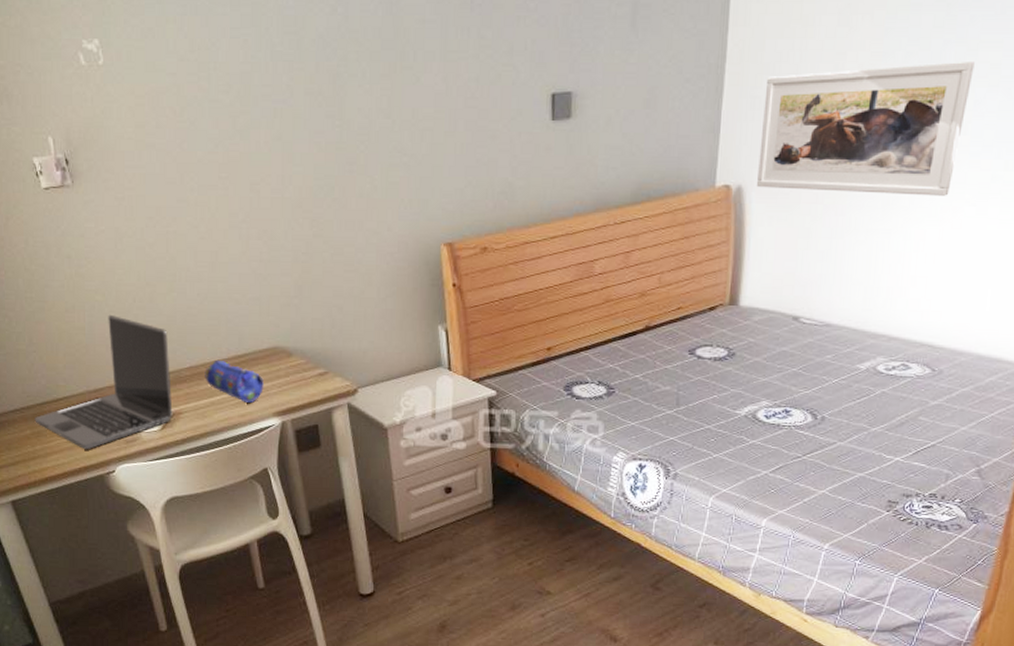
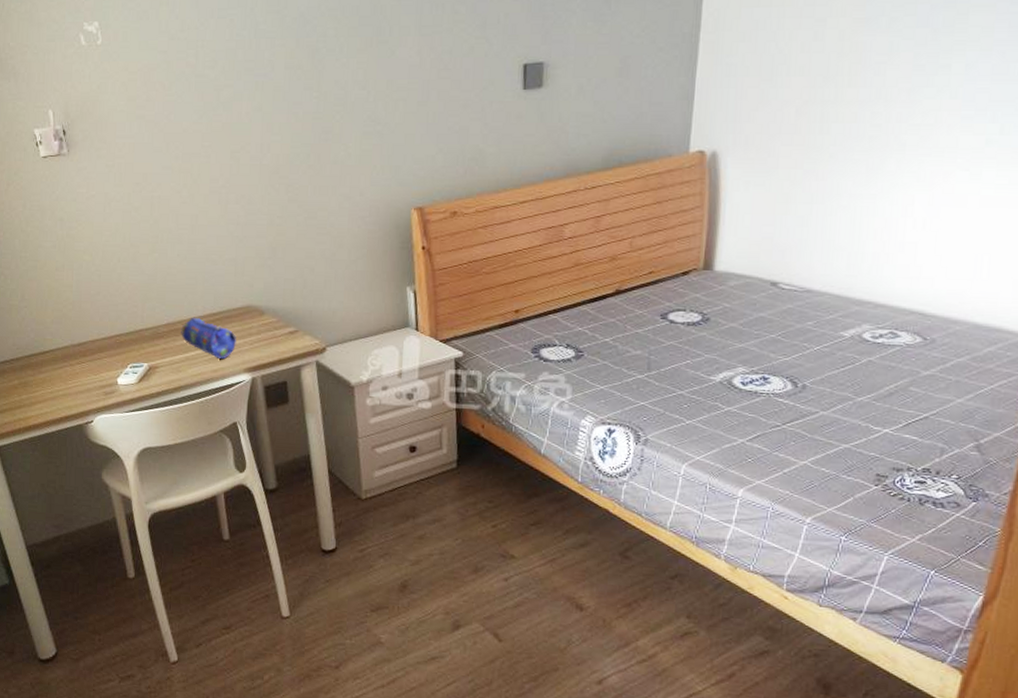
laptop: present [34,314,173,450] -> none [22,273,150,401]
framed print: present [757,60,975,196] -> none [733,25,965,161]

